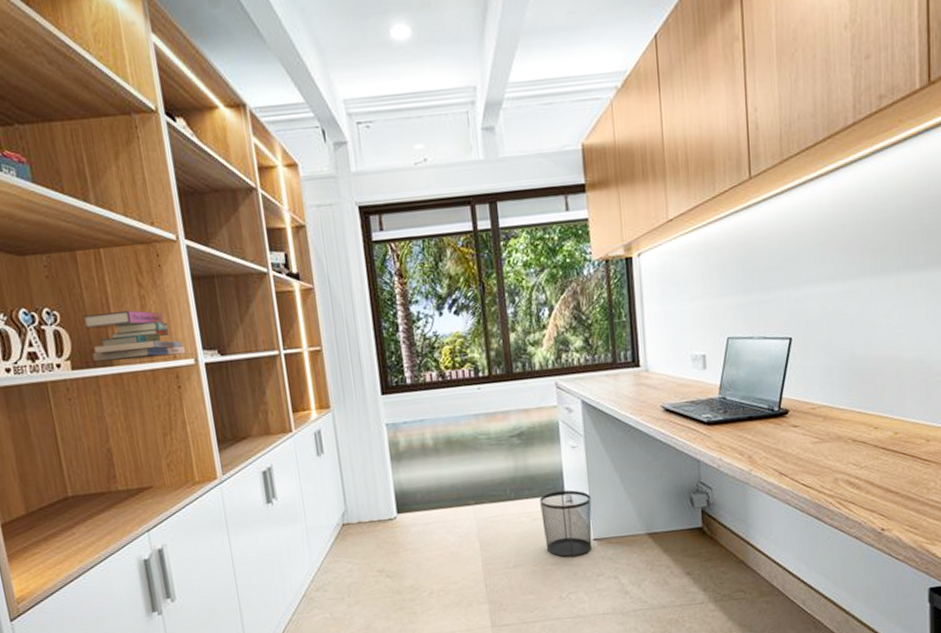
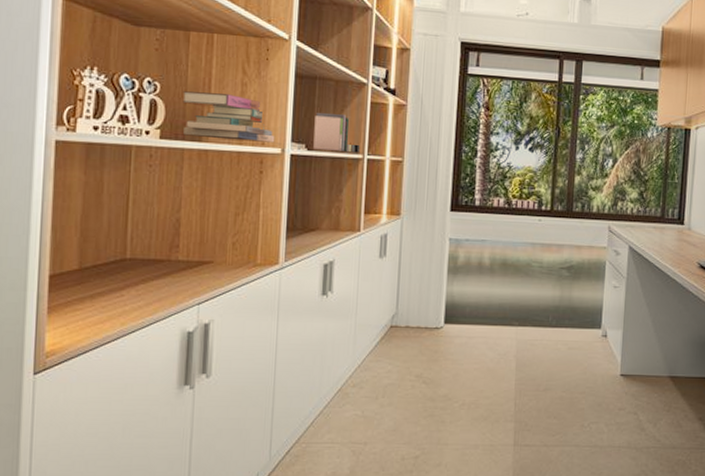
books: none [221,311,274,354] -> present [313,113,360,153]
waste bin: present [540,490,592,558] -> none [576,325,624,389]

